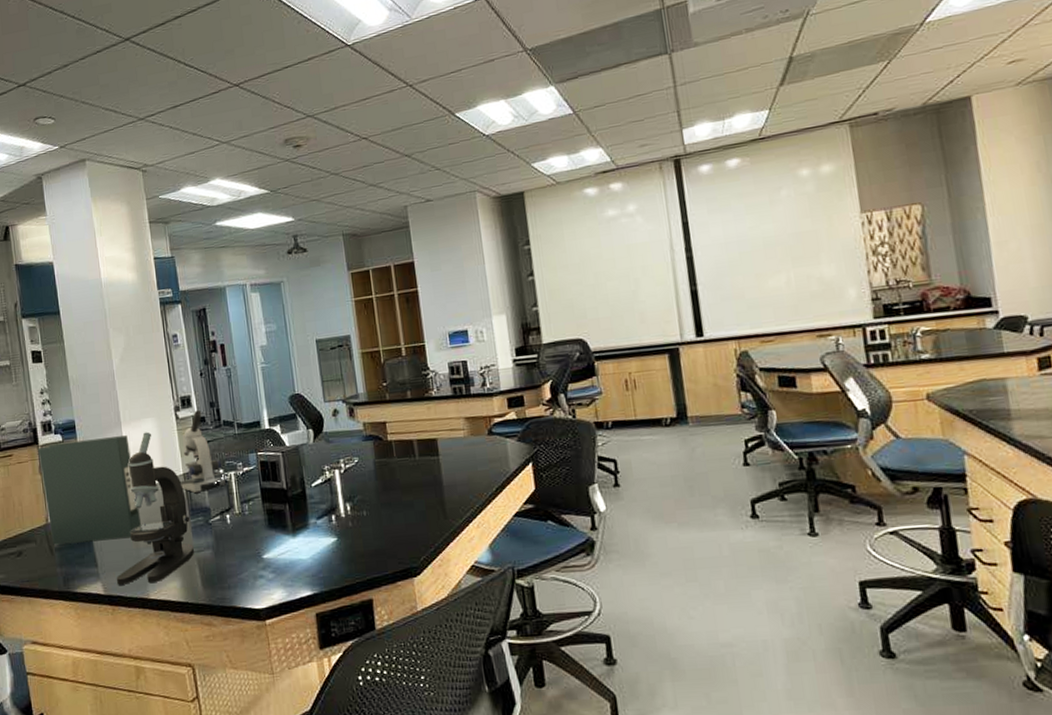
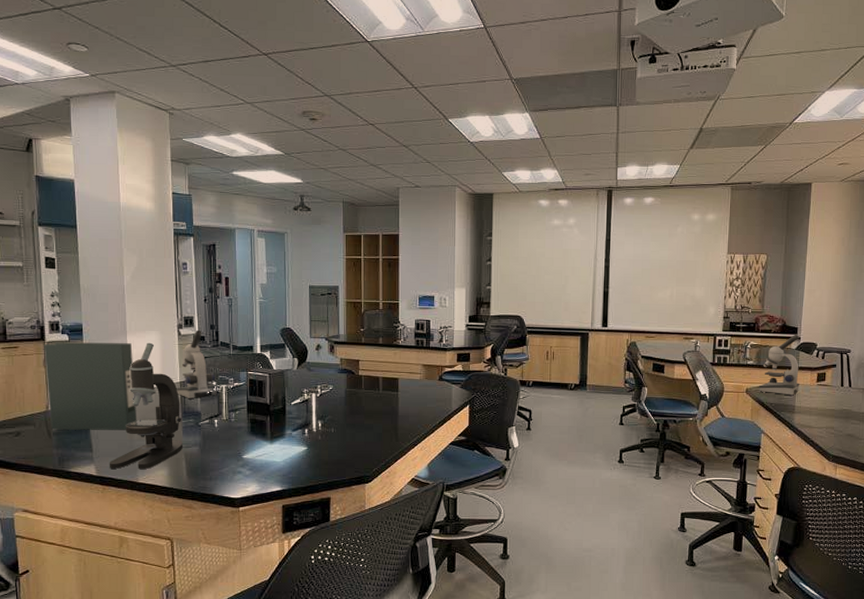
microscope: none [946,306,1012,396] -> present [759,334,800,396]

